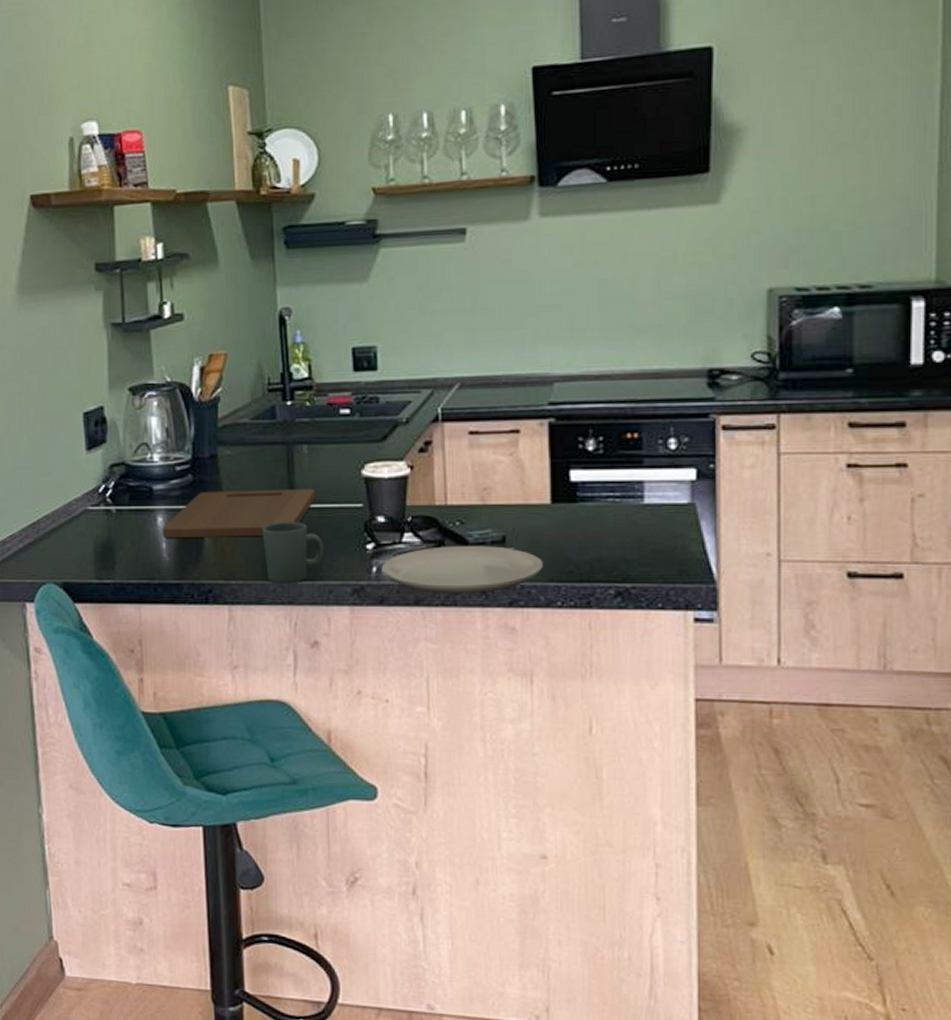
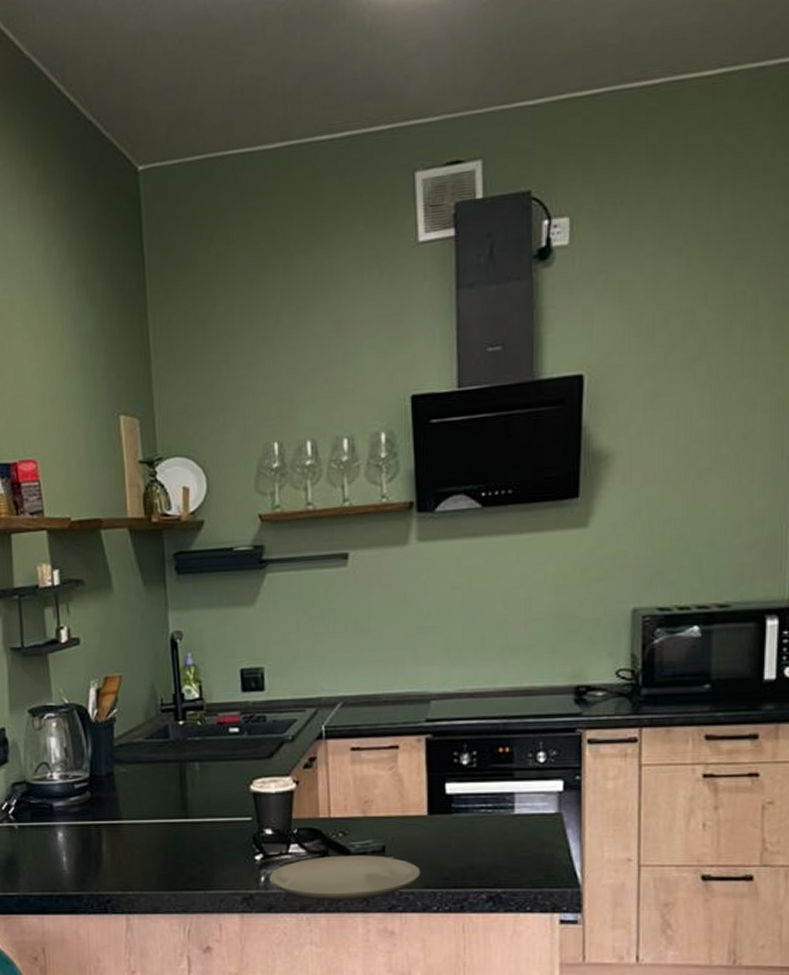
cutting board: present [162,488,316,538] -> none [62,803,207,852]
mug: present [262,522,325,584] -> none [156,835,216,894]

